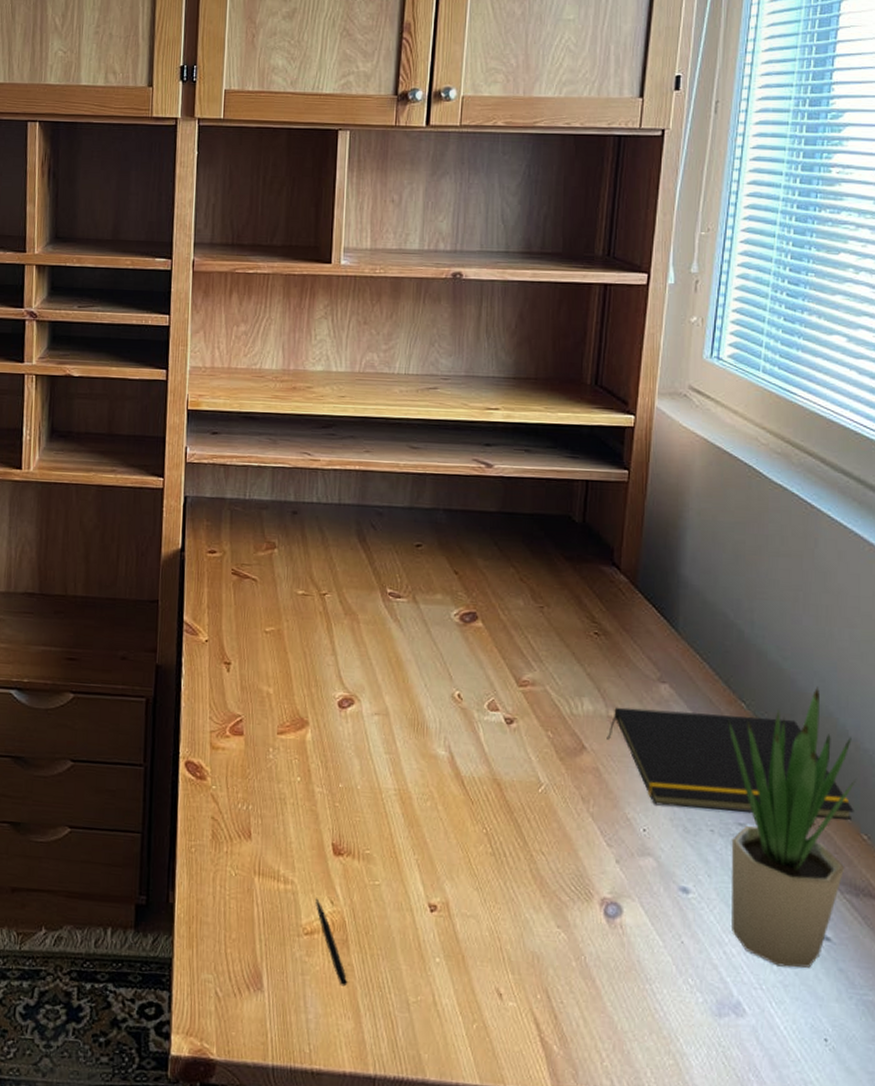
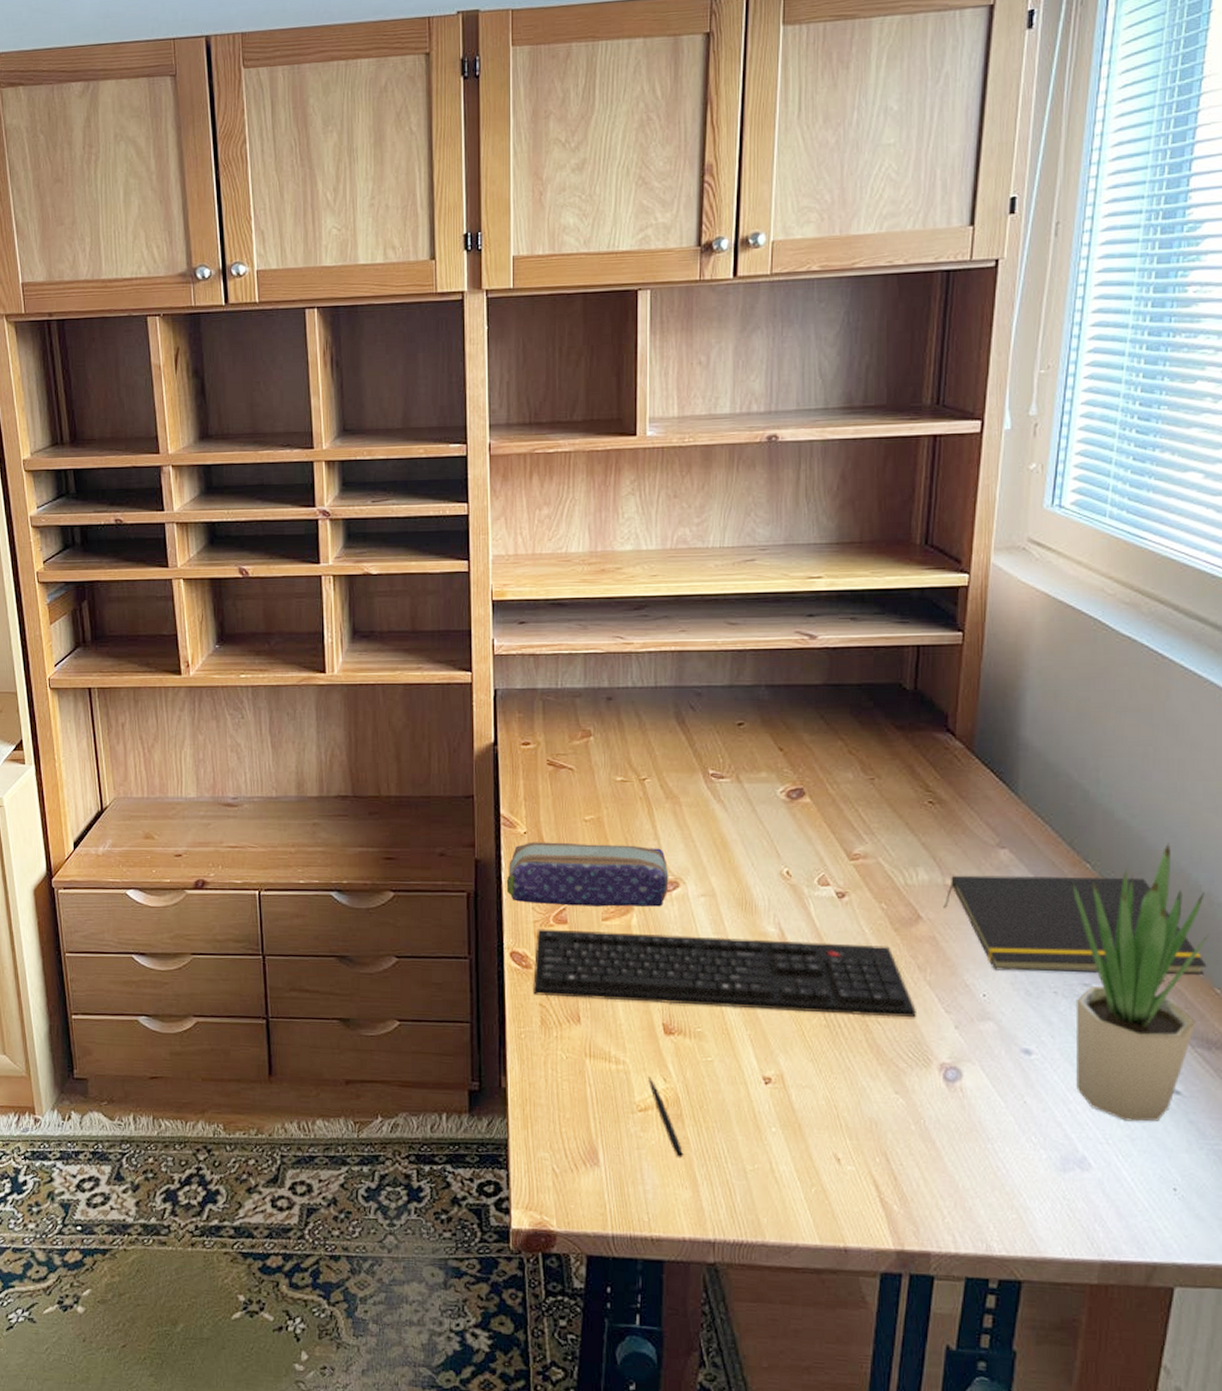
pencil case: none [185,650,345,723] -> present [506,842,669,907]
keyboard: none [206,739,579,849] -> present [533,928,916,1017]

